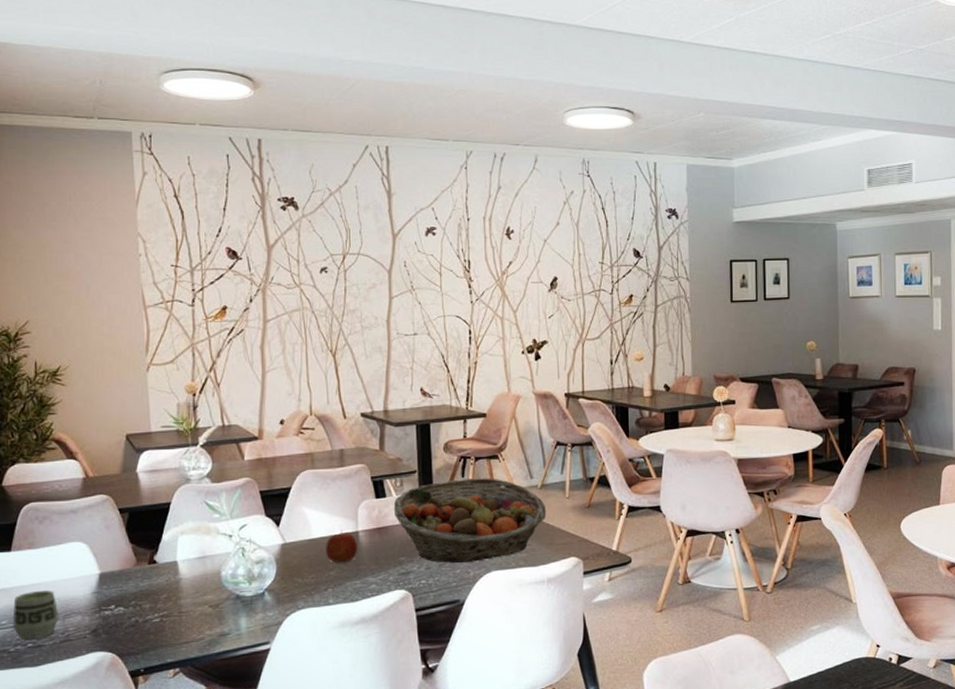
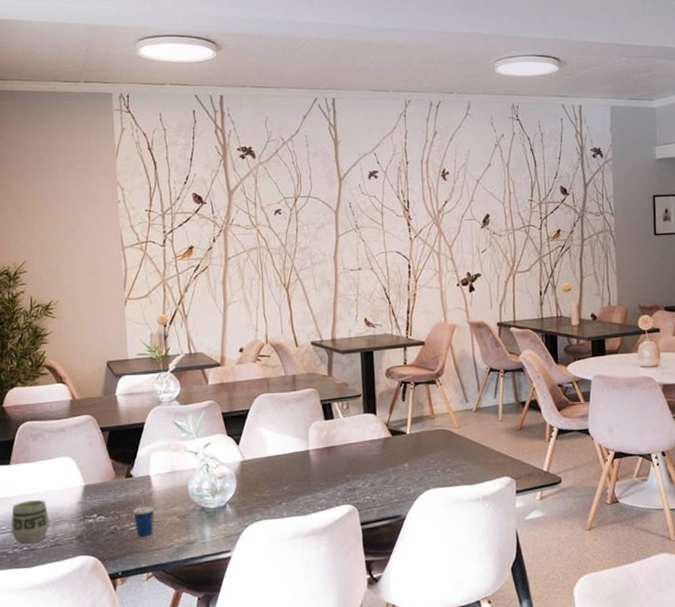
cup: none [156,585,182,631] -> present [132,496,154,538]
apple: present [326,530,358,563] -> none [280,449,309,479]
fruit basket: present [393,478,547,563] -> none [340,401,481,481]

